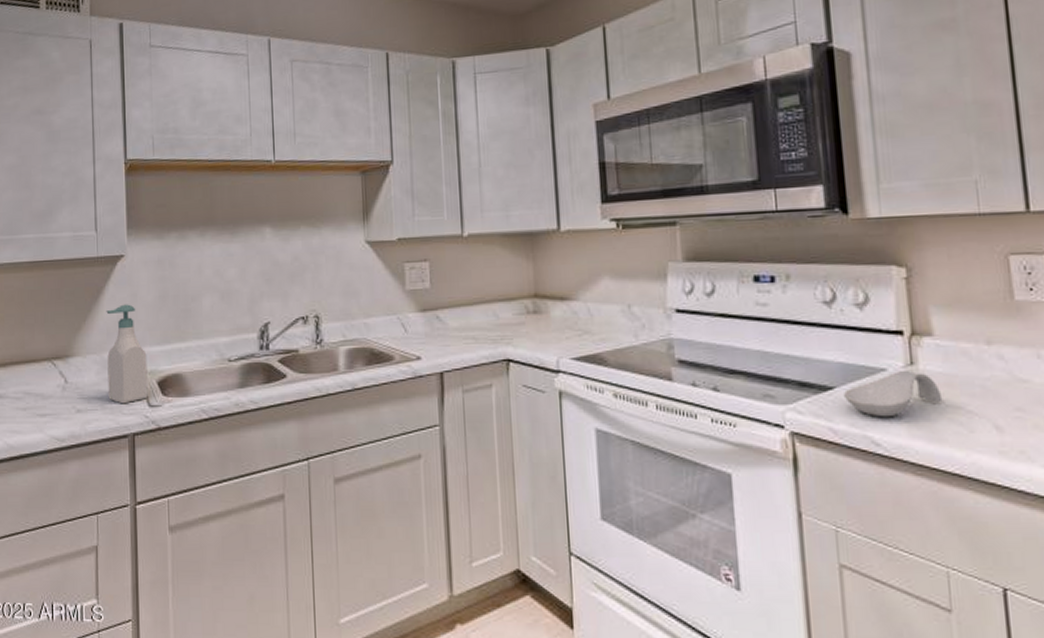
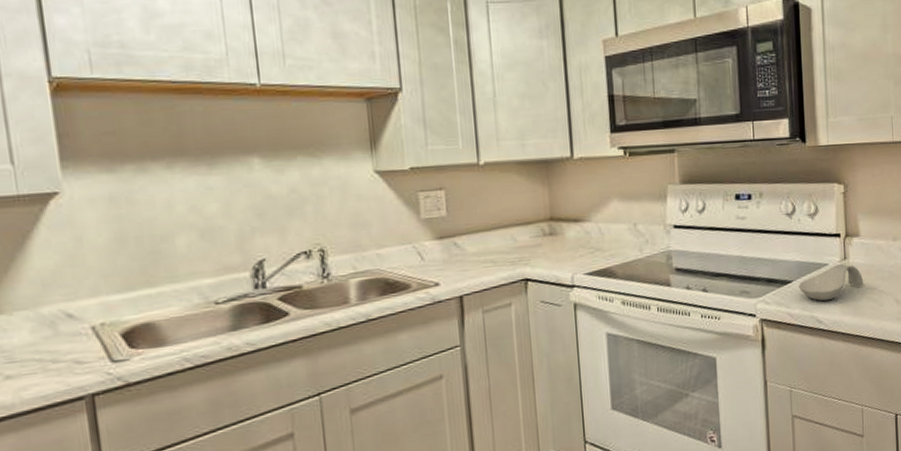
soap bottle: present [106,304,148,404] -> none [38,249,110,363]

